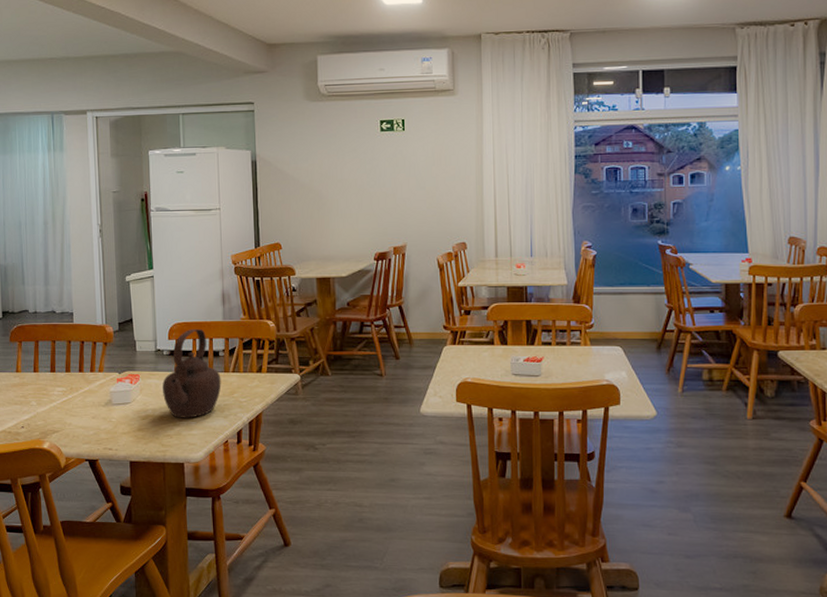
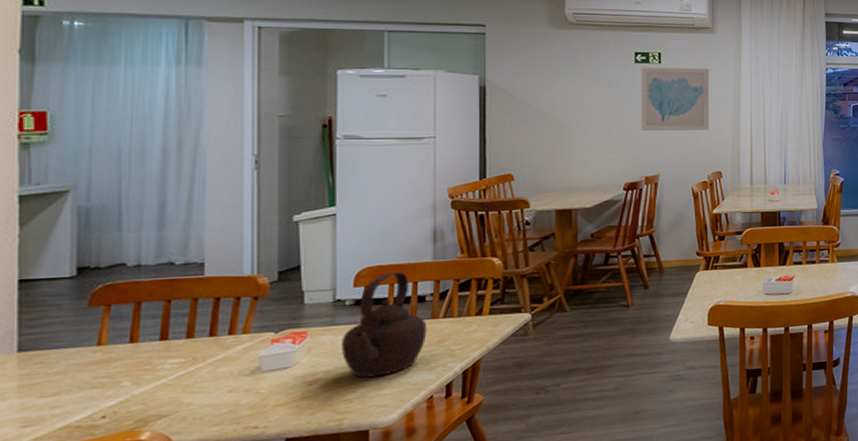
wall art: none [386,133,452,200] -> present [641,67,709,131]

